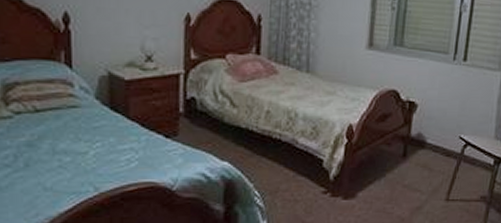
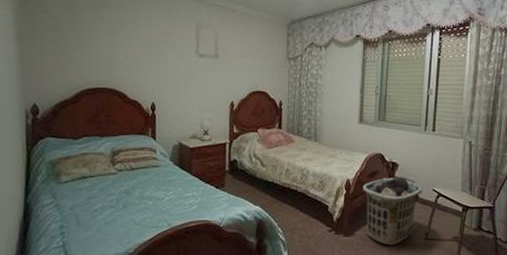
clothes hamper: none [369,119,446,210] -> present [362,175,422,246]

